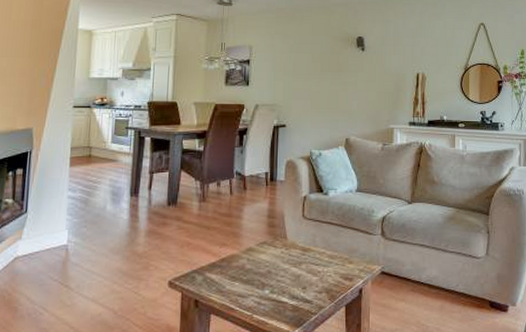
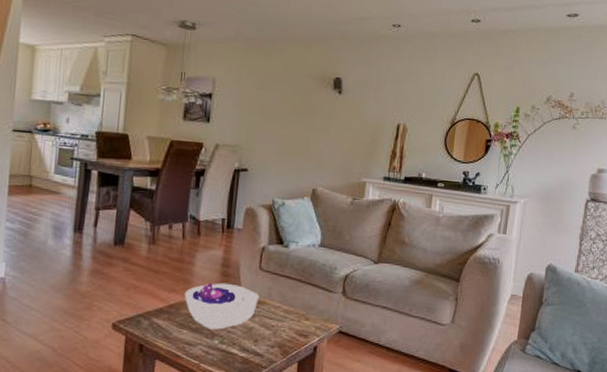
decorative bowl: none [234,233,305,280] -> present [184,283,260,330]

